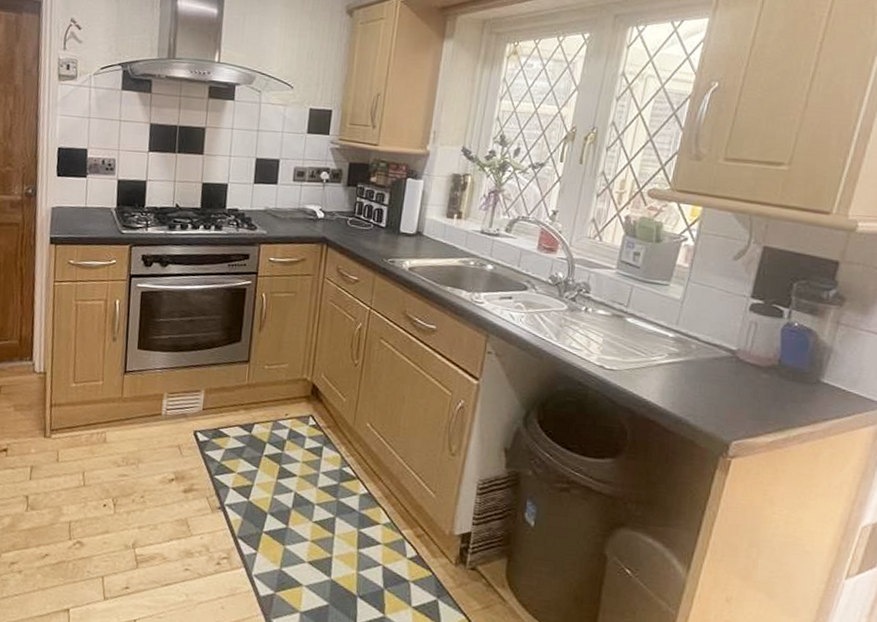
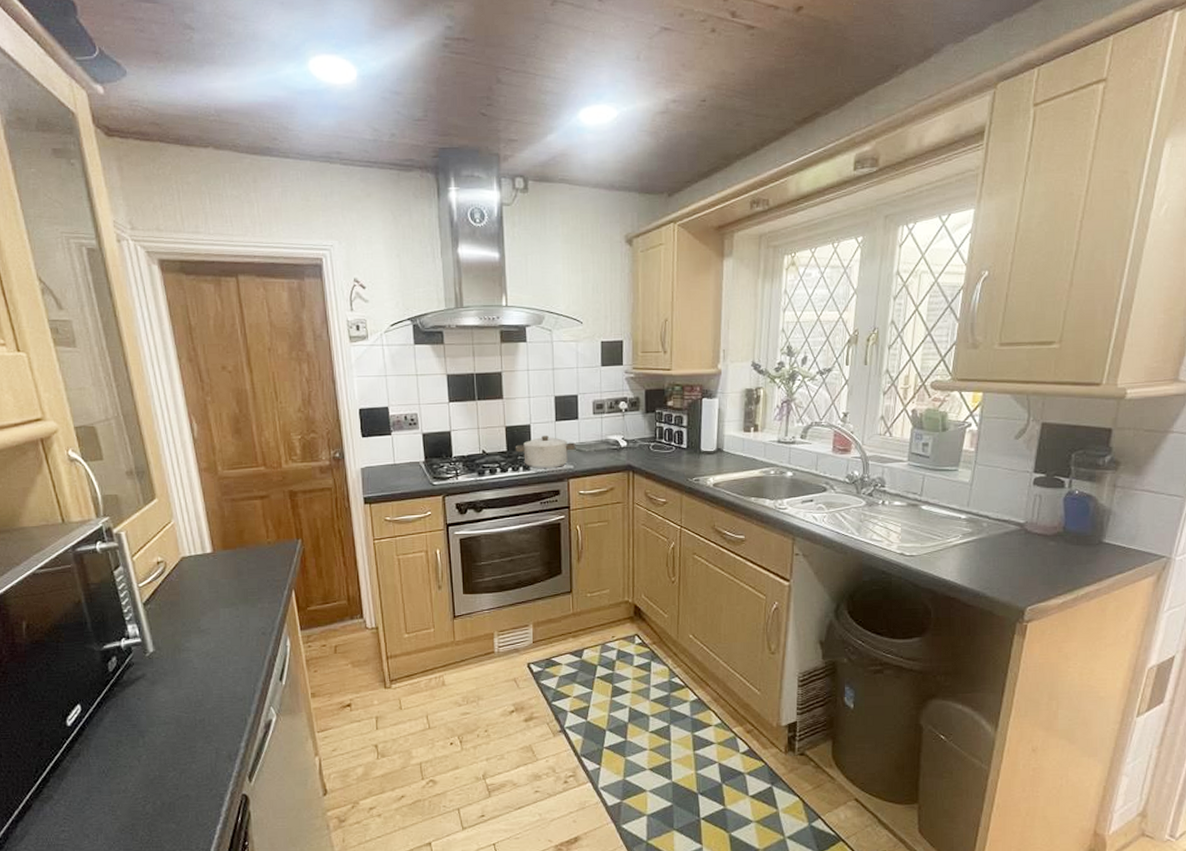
cooking pot: none [209,196,272,232] -> present [515,435,576,469]

